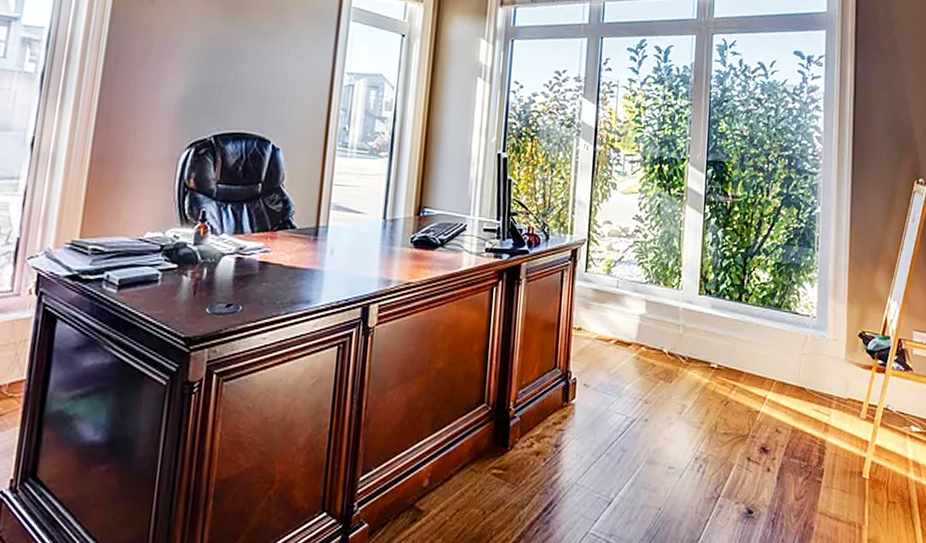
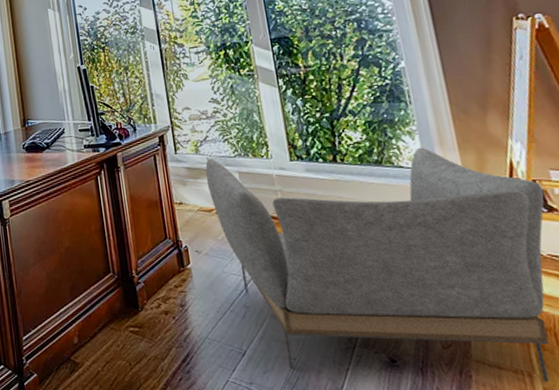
armchair: none [611,281,905,534] -> present [205,147,550,382]

